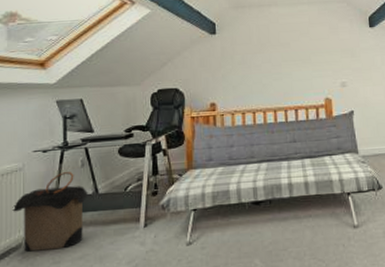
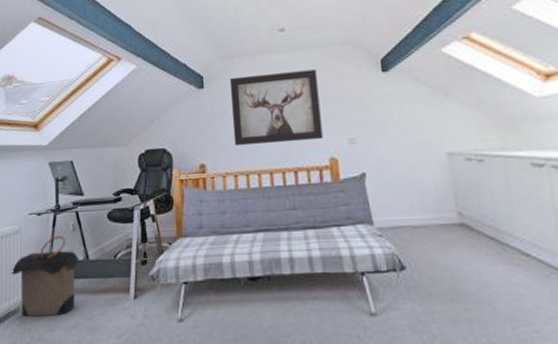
wall art: none [239,22,320,87] -> present [229,69,323,147]

